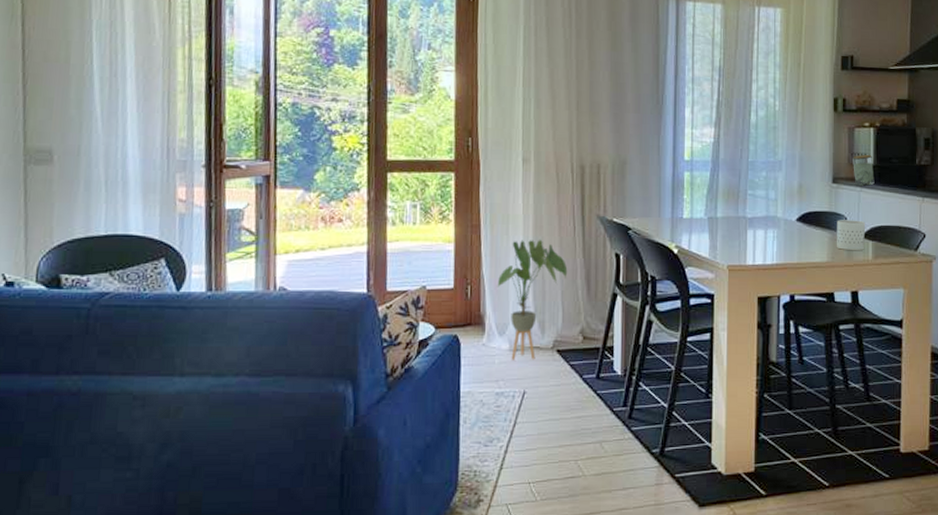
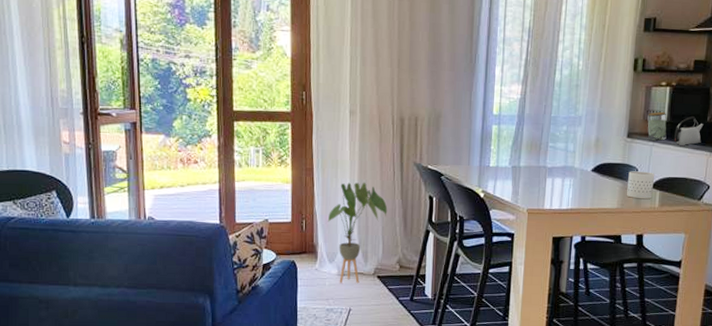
kettle: none [883,159,913,190] -> present [674,116,704,145]

